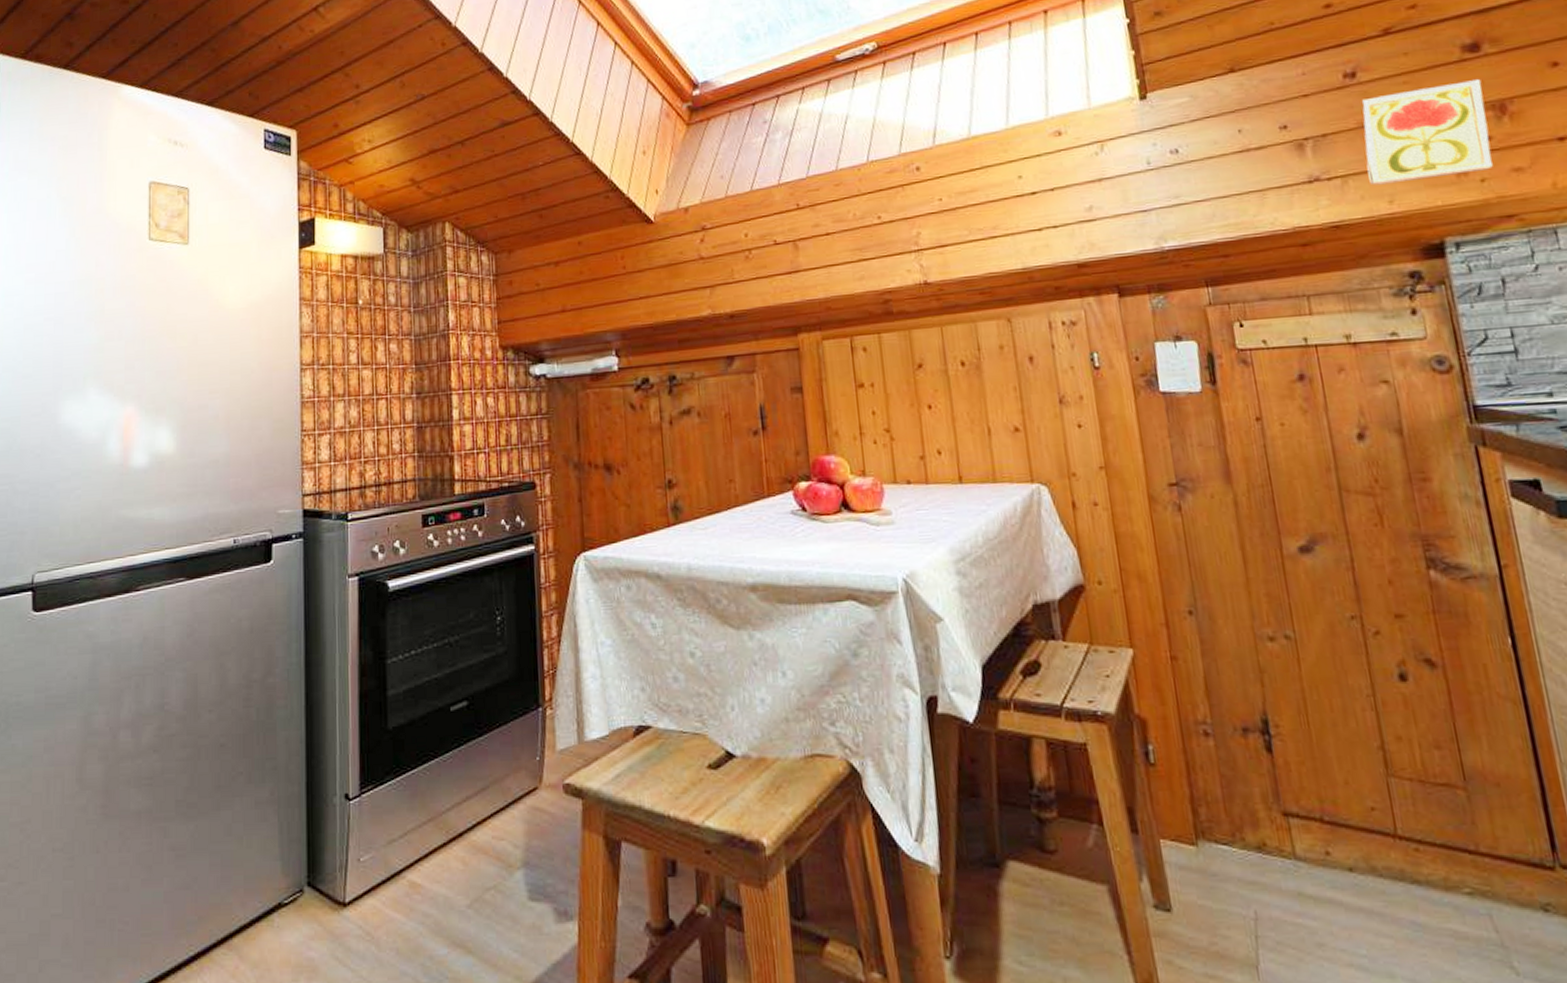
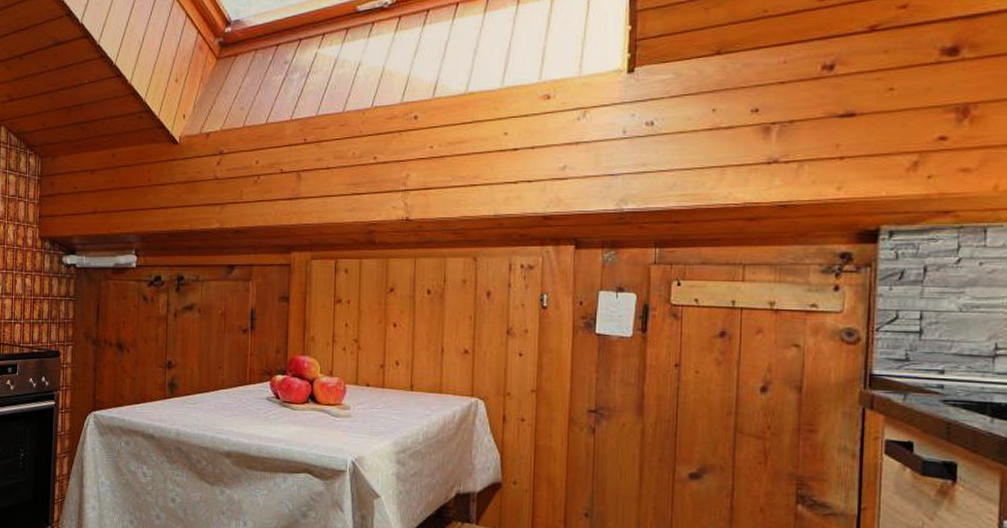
decorative tile: present [1362,79,1493,186] -> none [824,82,952,172]

